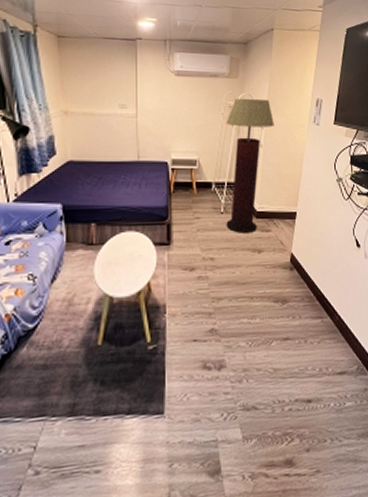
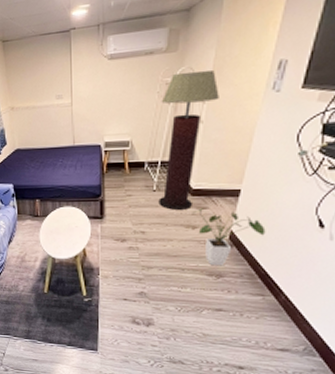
house plant: none [257,231,319,291] -> present [192,208,266,266]

